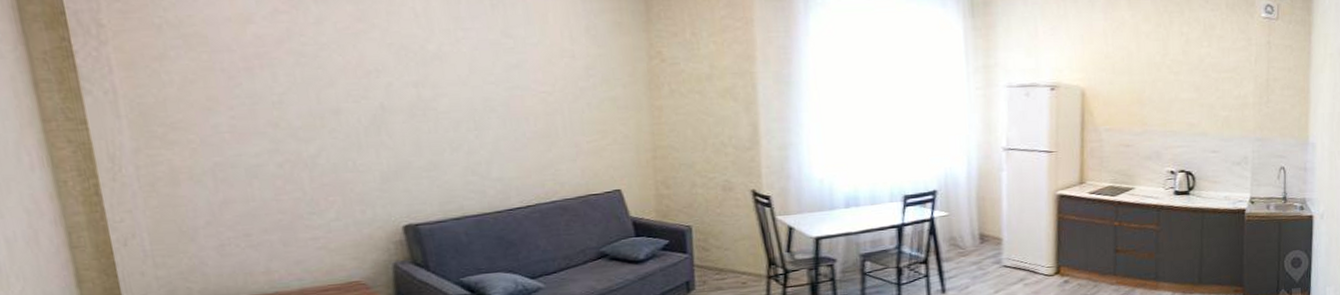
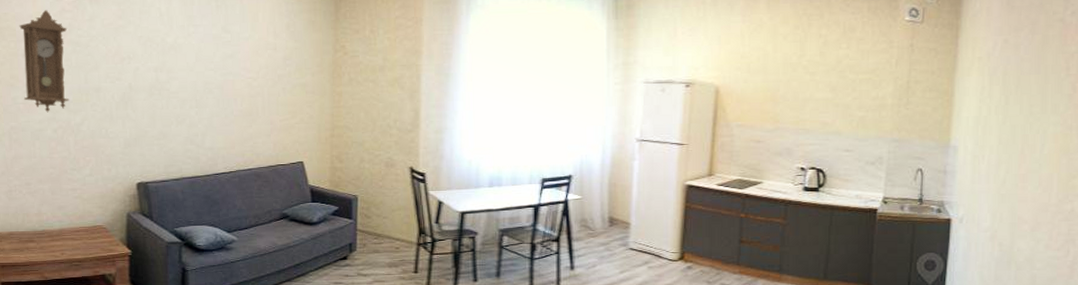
pendulum clock: none [212,11,297,143] -> present [19,10,69,113]

